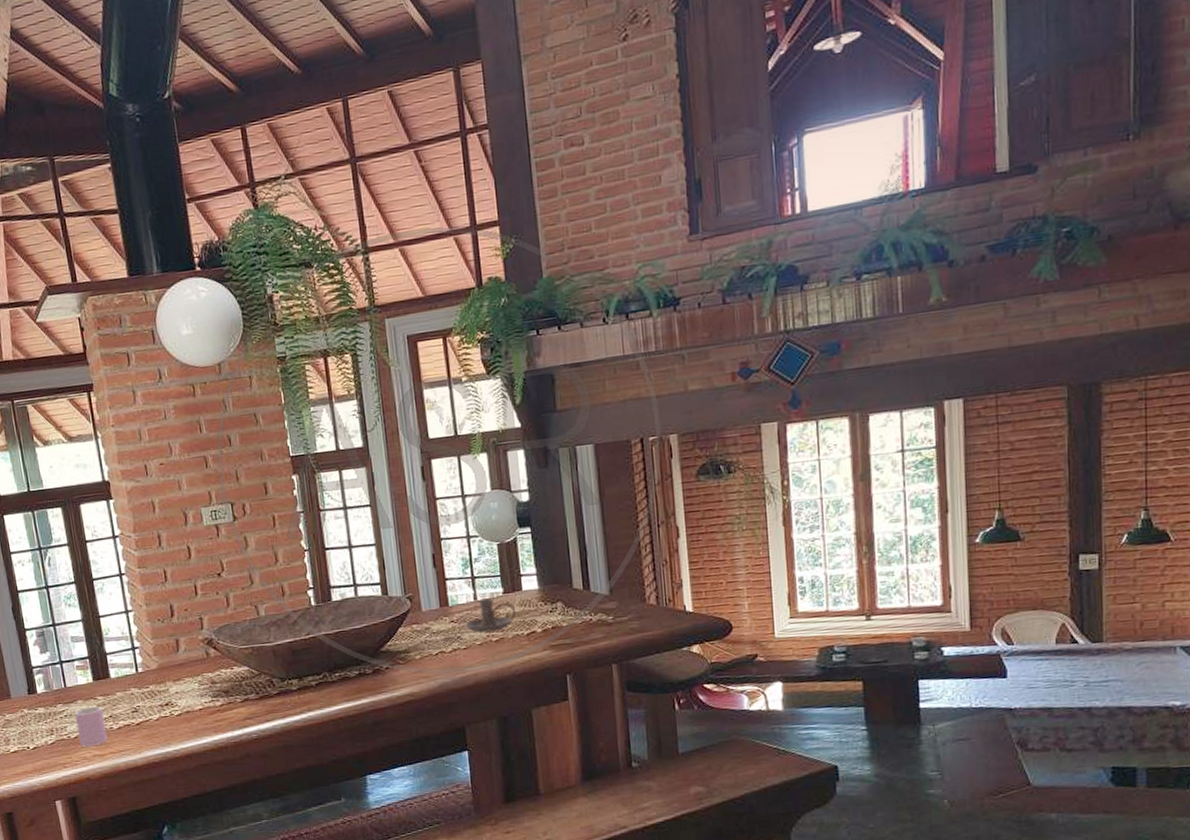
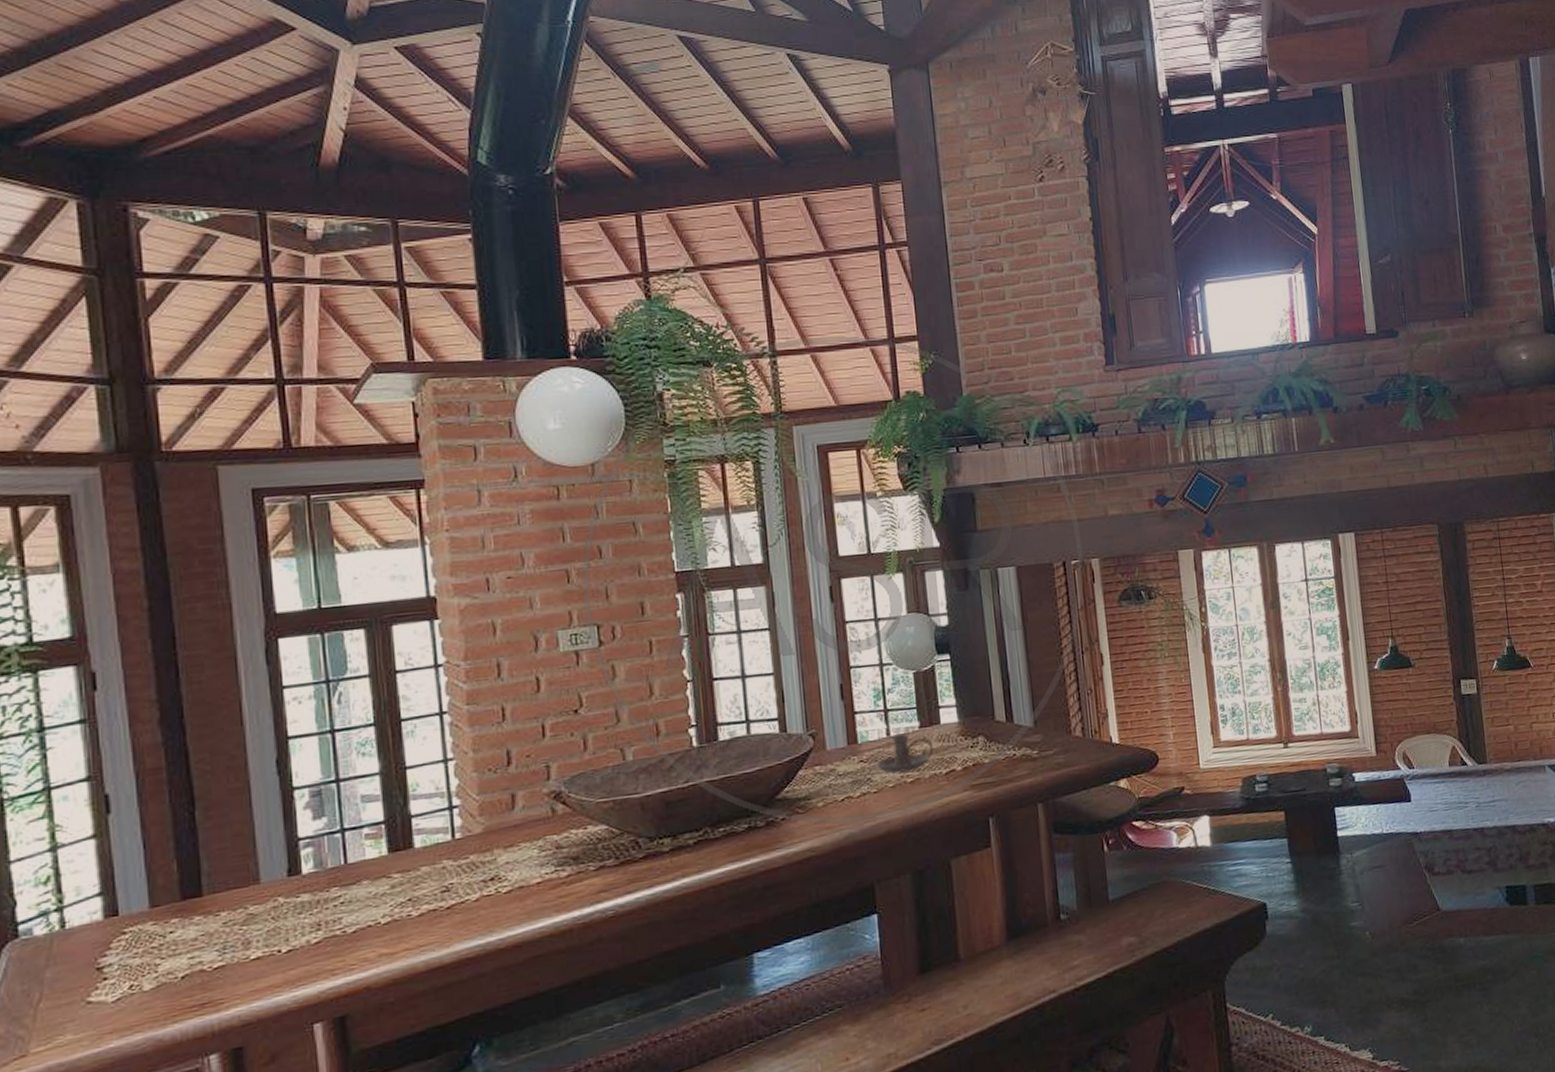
cup: present [74,706,108,747] -> none [355,886,402,945]

